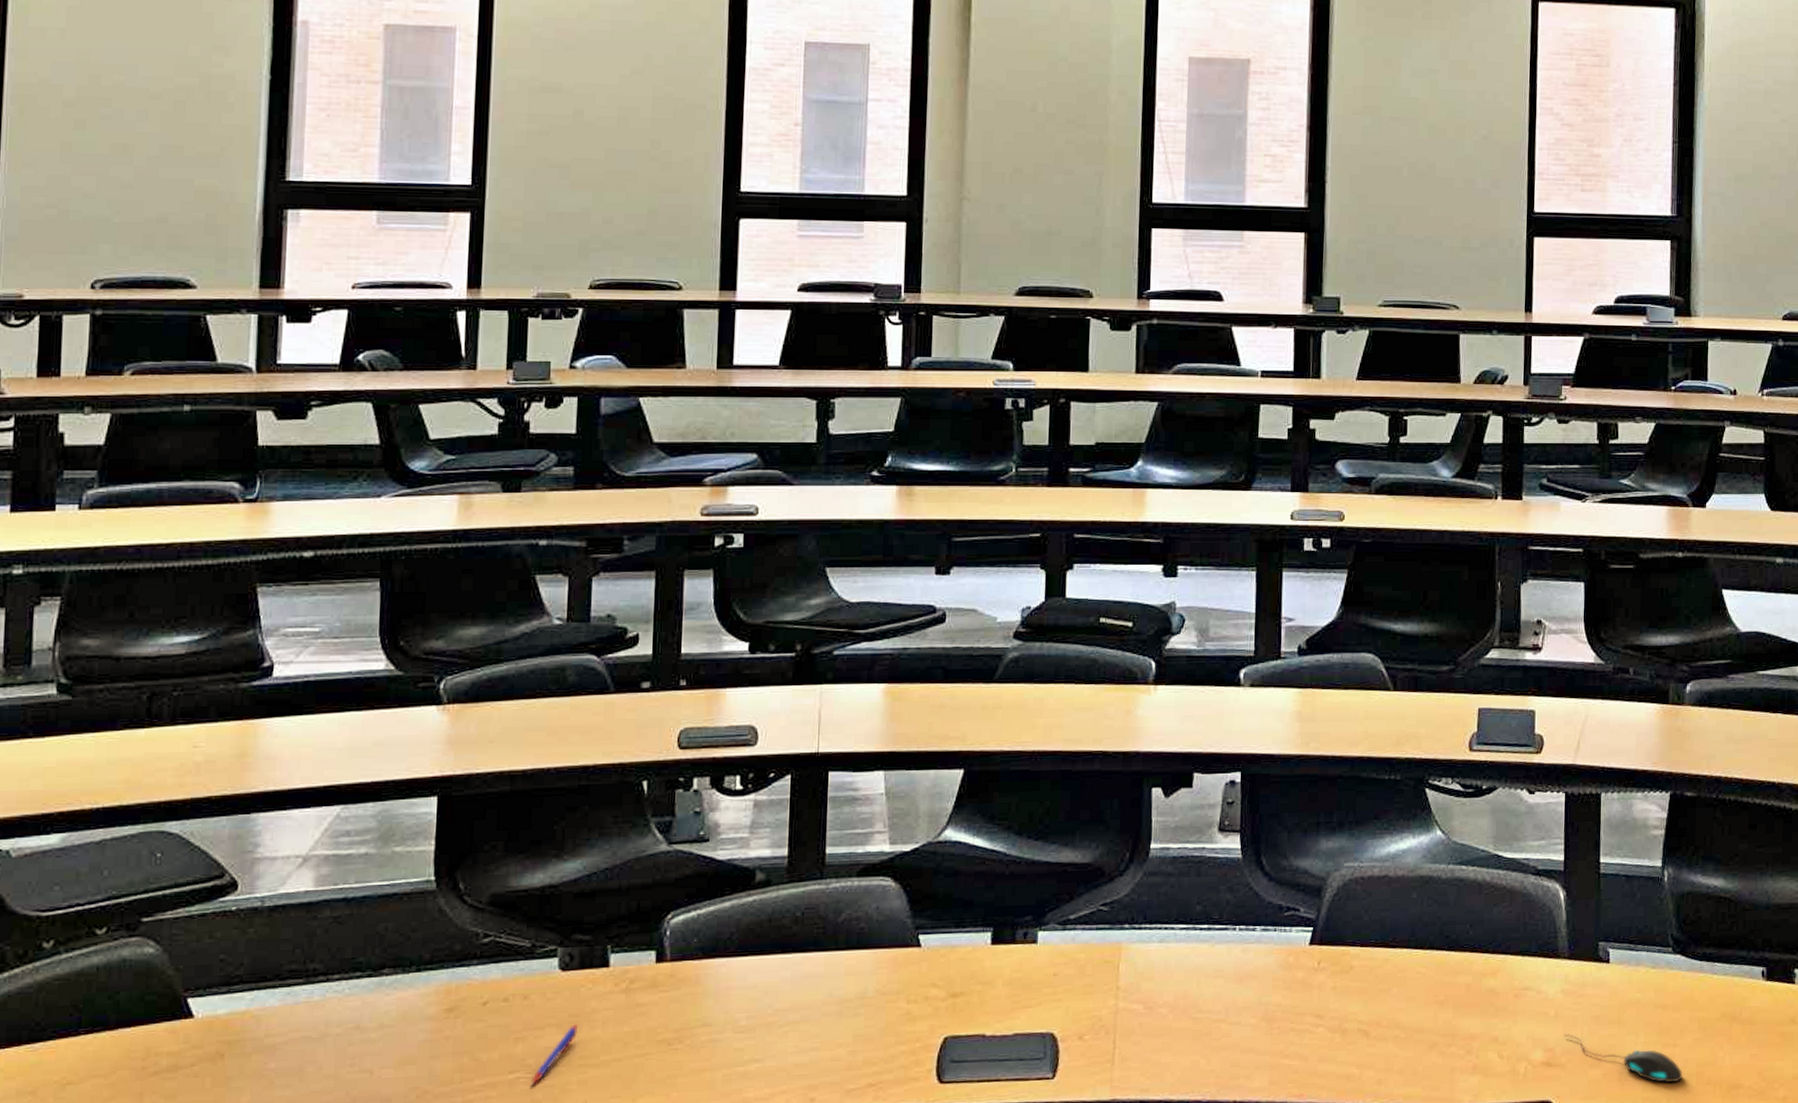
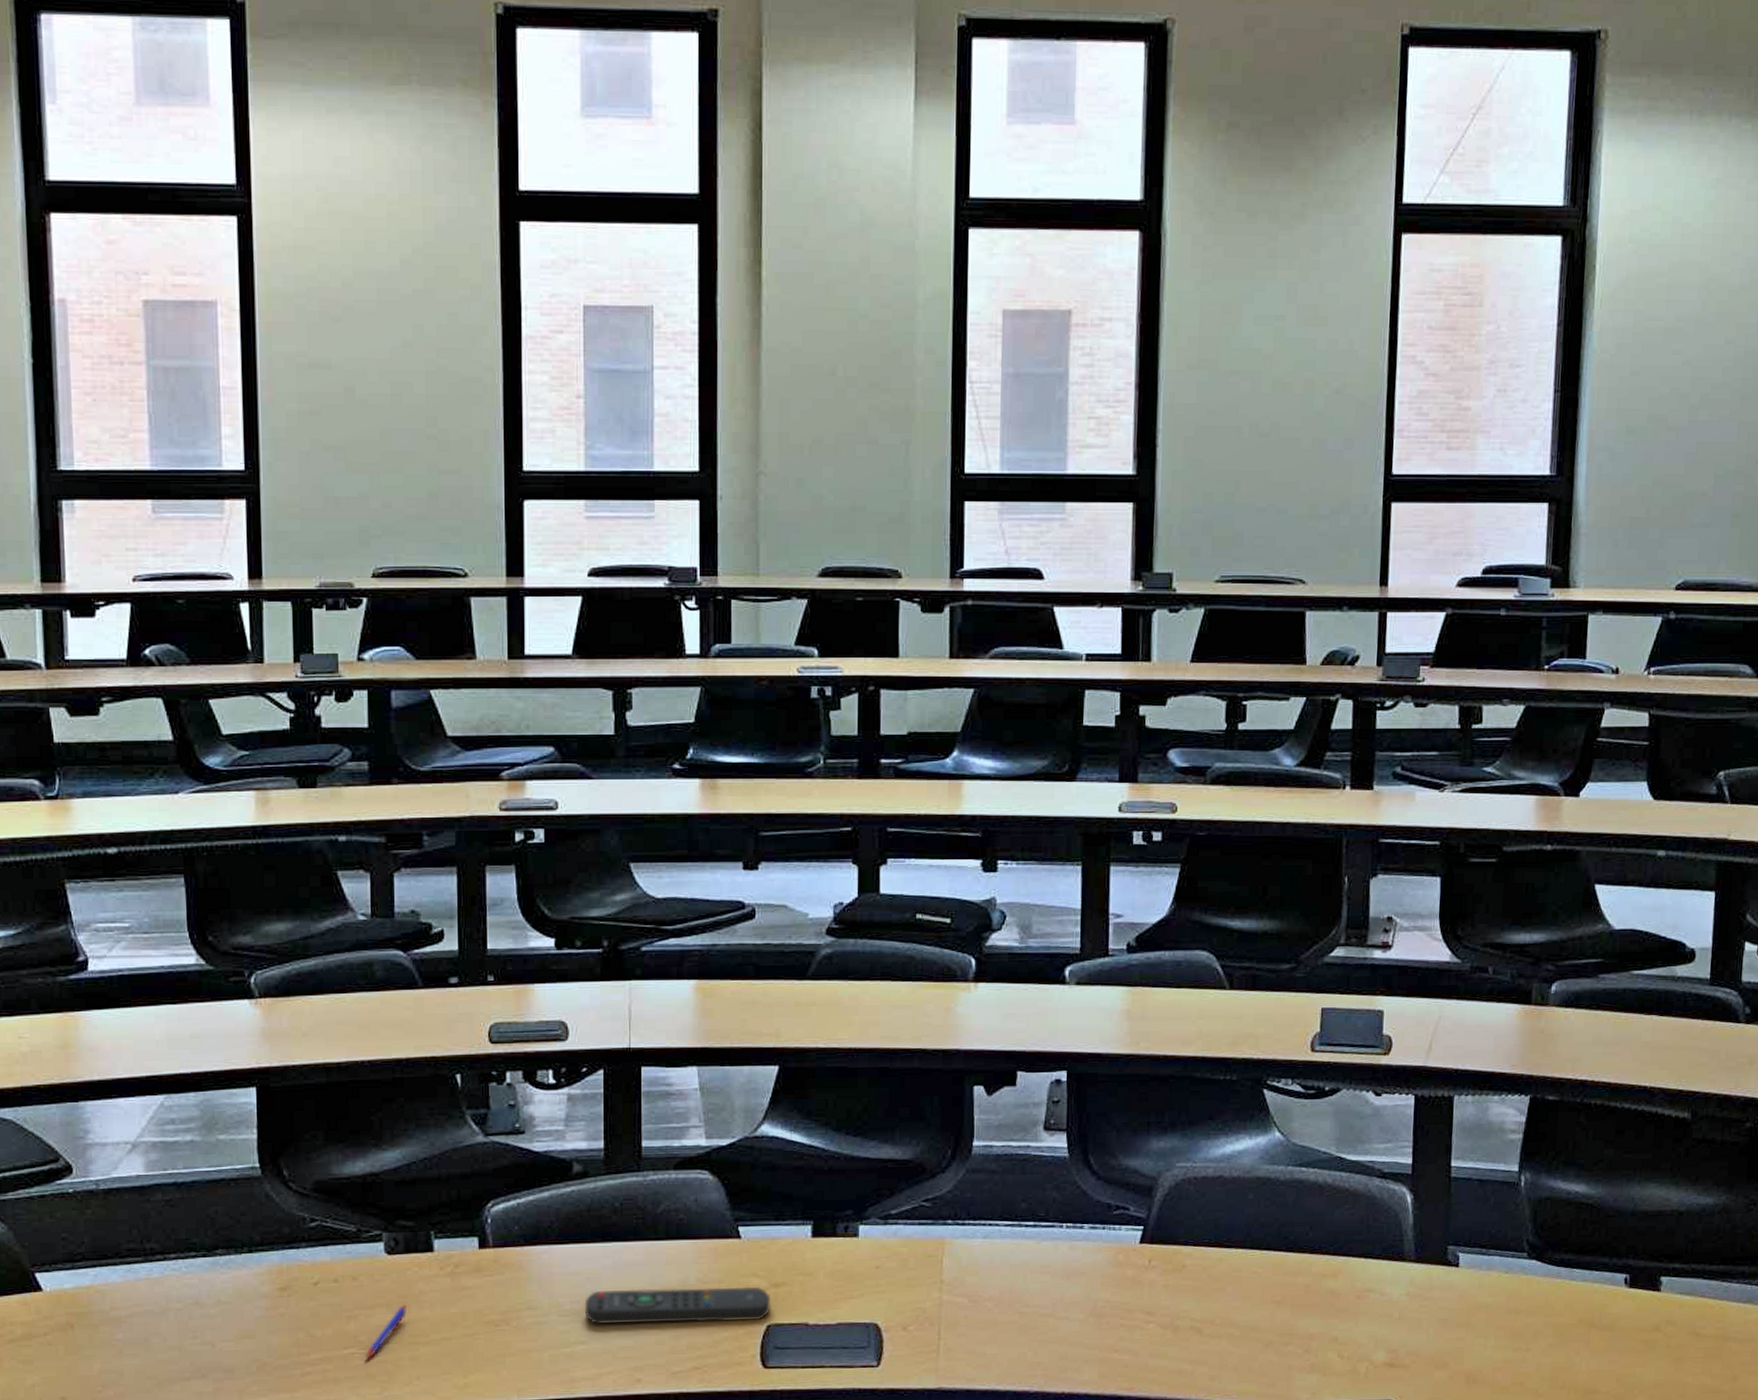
remote control: none [760,998,949,1040] -> present [584,1287,771,1324]
mouse: present [1564,1033,1683,1083] -> none [1408,1335,1535,1387]

